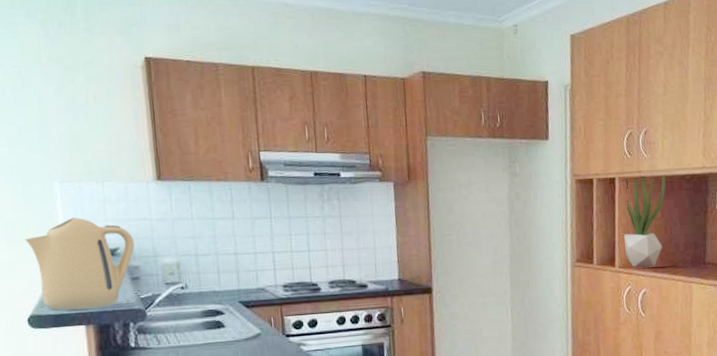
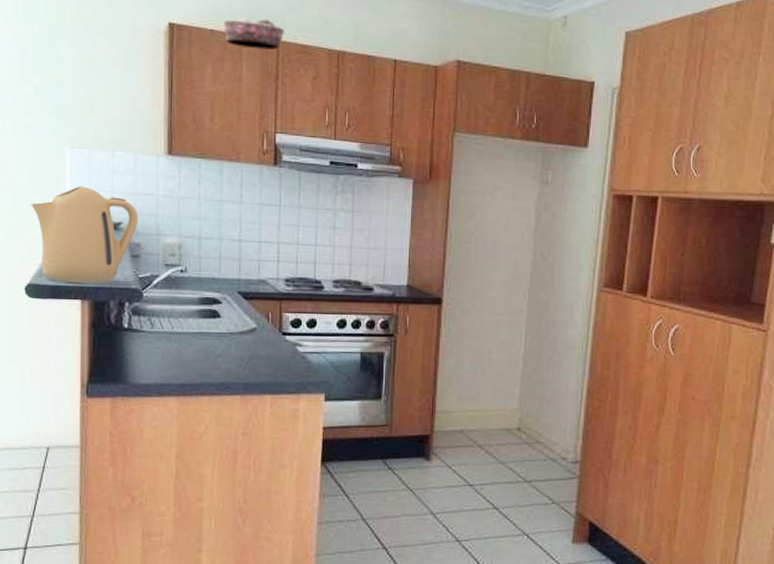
decorative basket: none [198,47,258,75] -> present [224,18,284,50]
potted plant: present [622,175,666,268] -> none [658,196,715,301]

